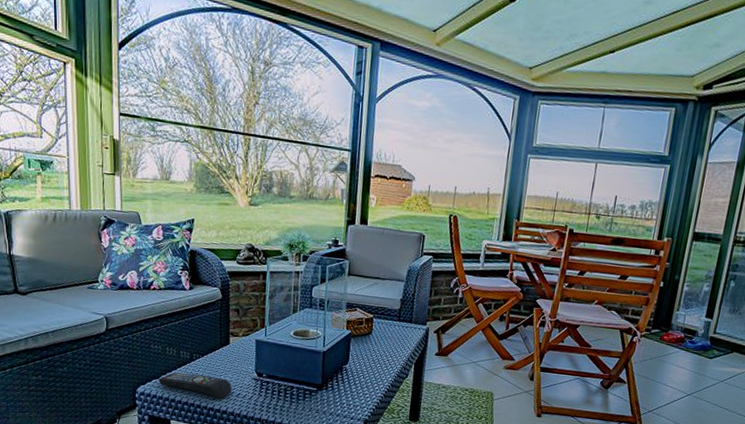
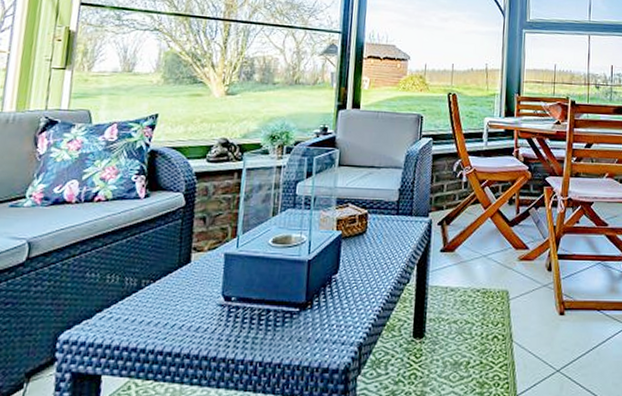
remote control: present [158,372,232,399] -> none [90,306,190,337]

